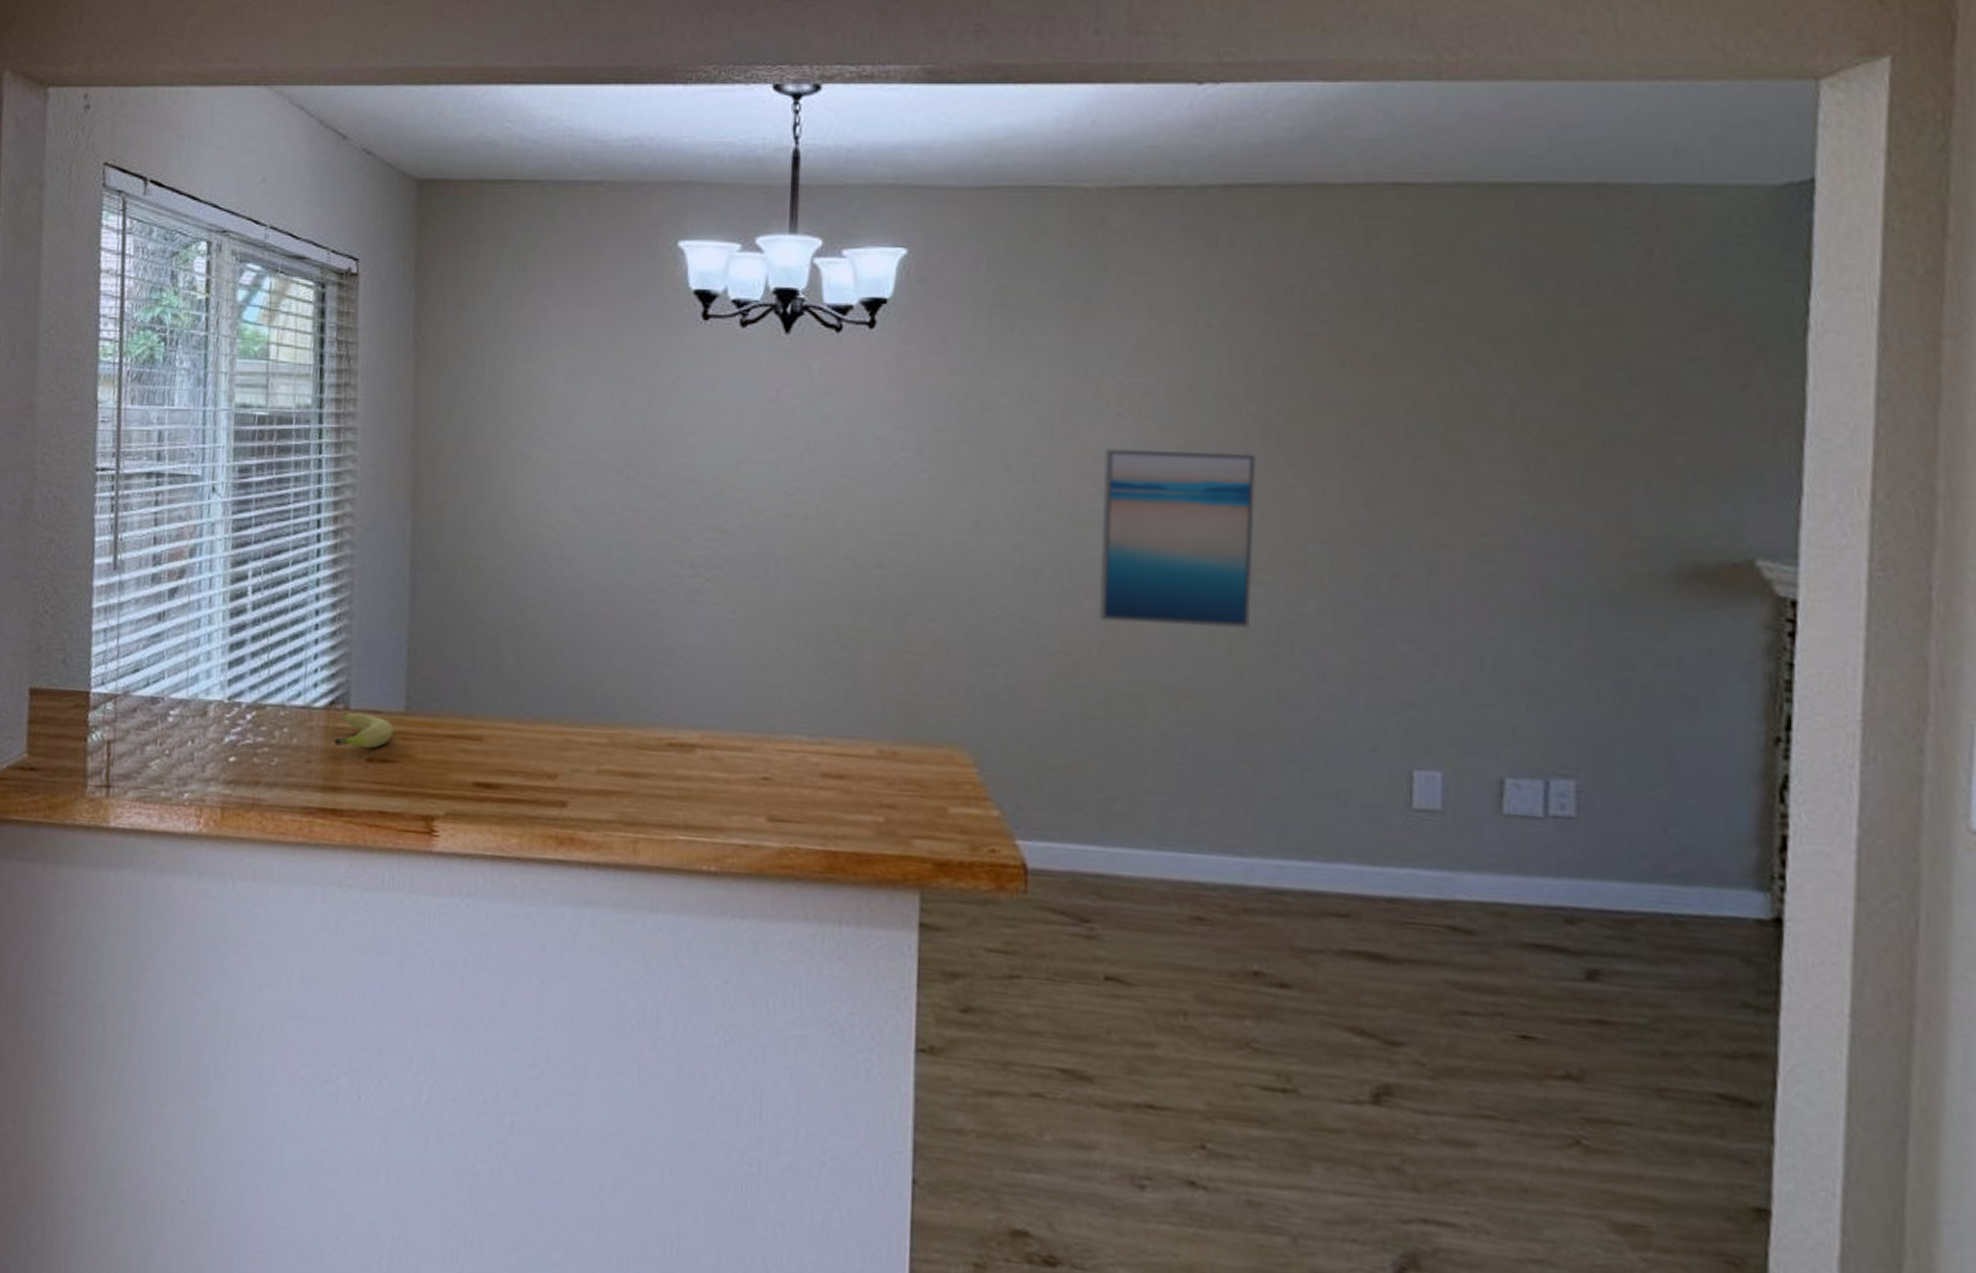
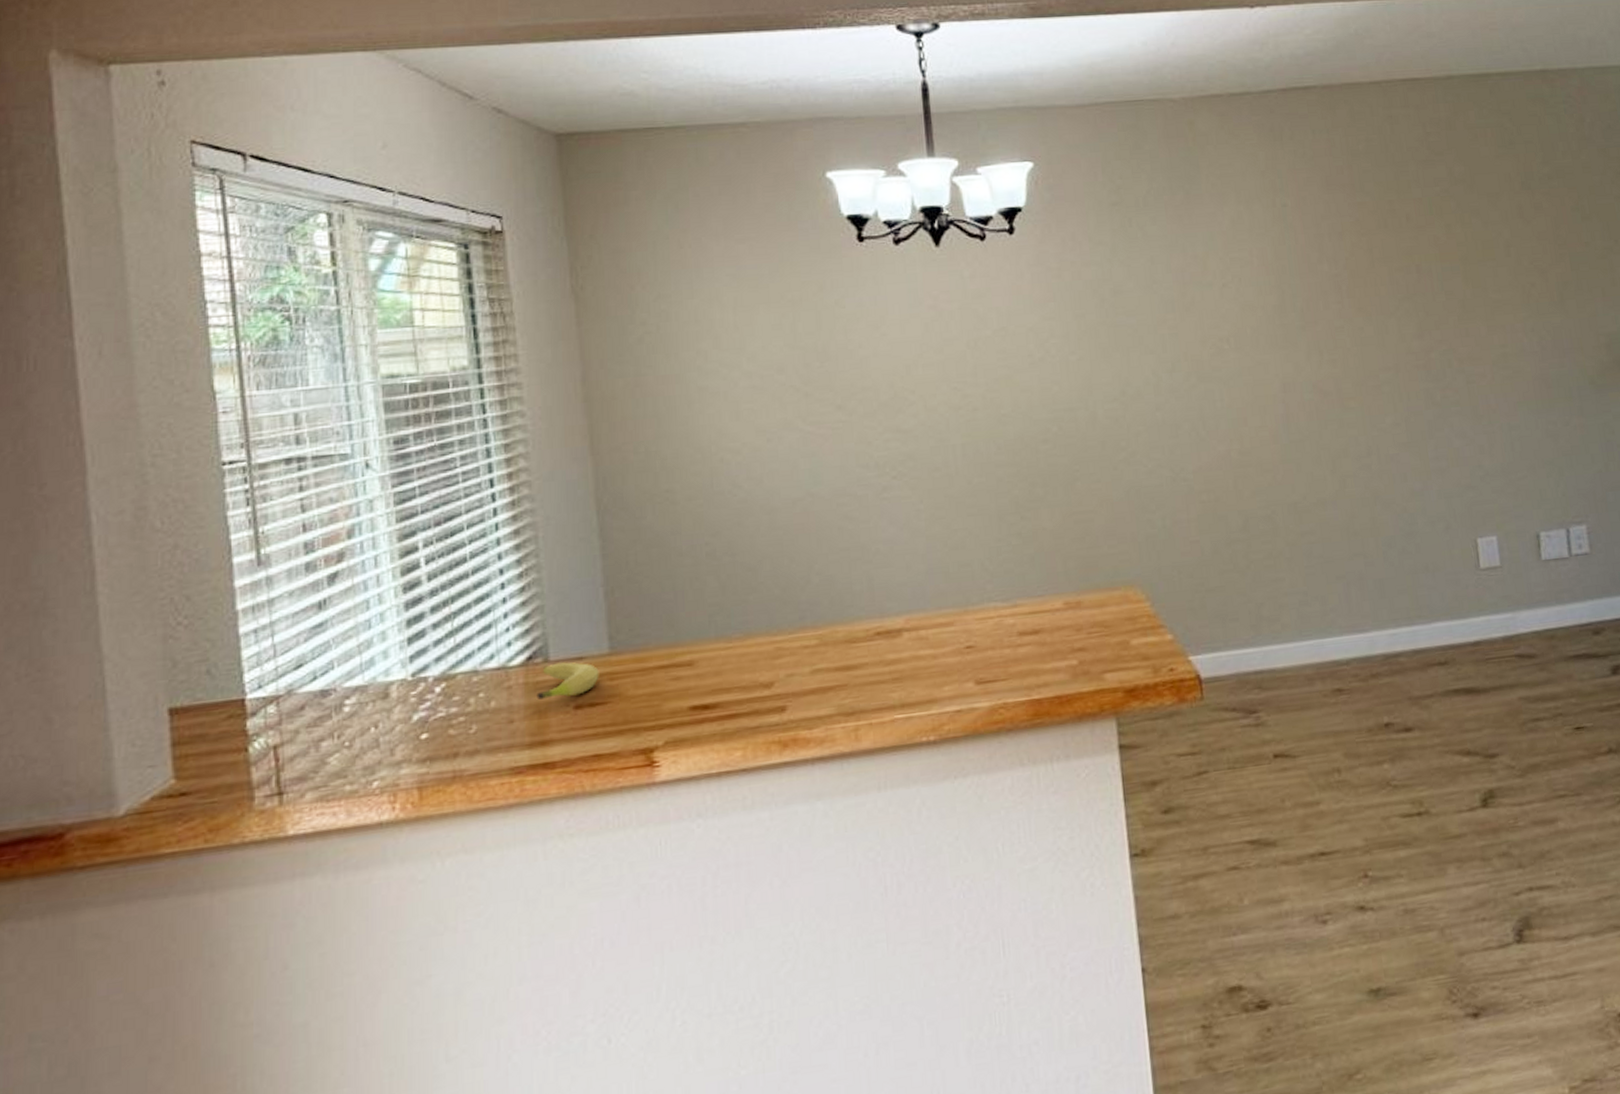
wall art: present [1098,448,1257,629] -> none [1217,305,1346,459]

